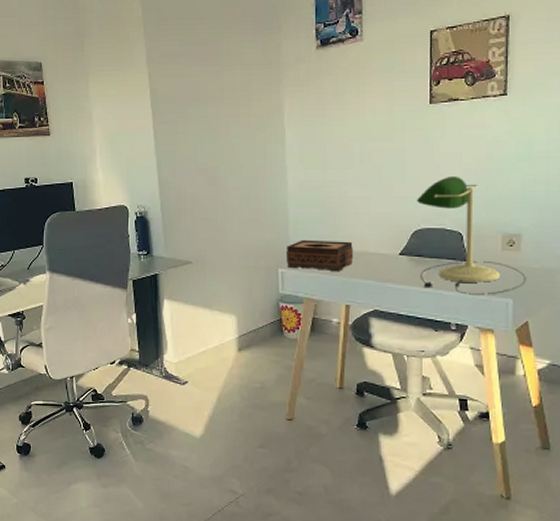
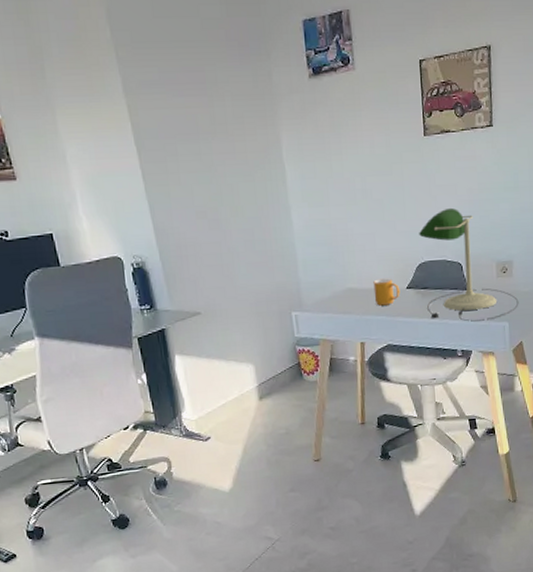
tissue box: present [286,239,354,272] -> none [298,279,365,311]
mug: none [364,243,392,270] -> present [373,278,400,306]

